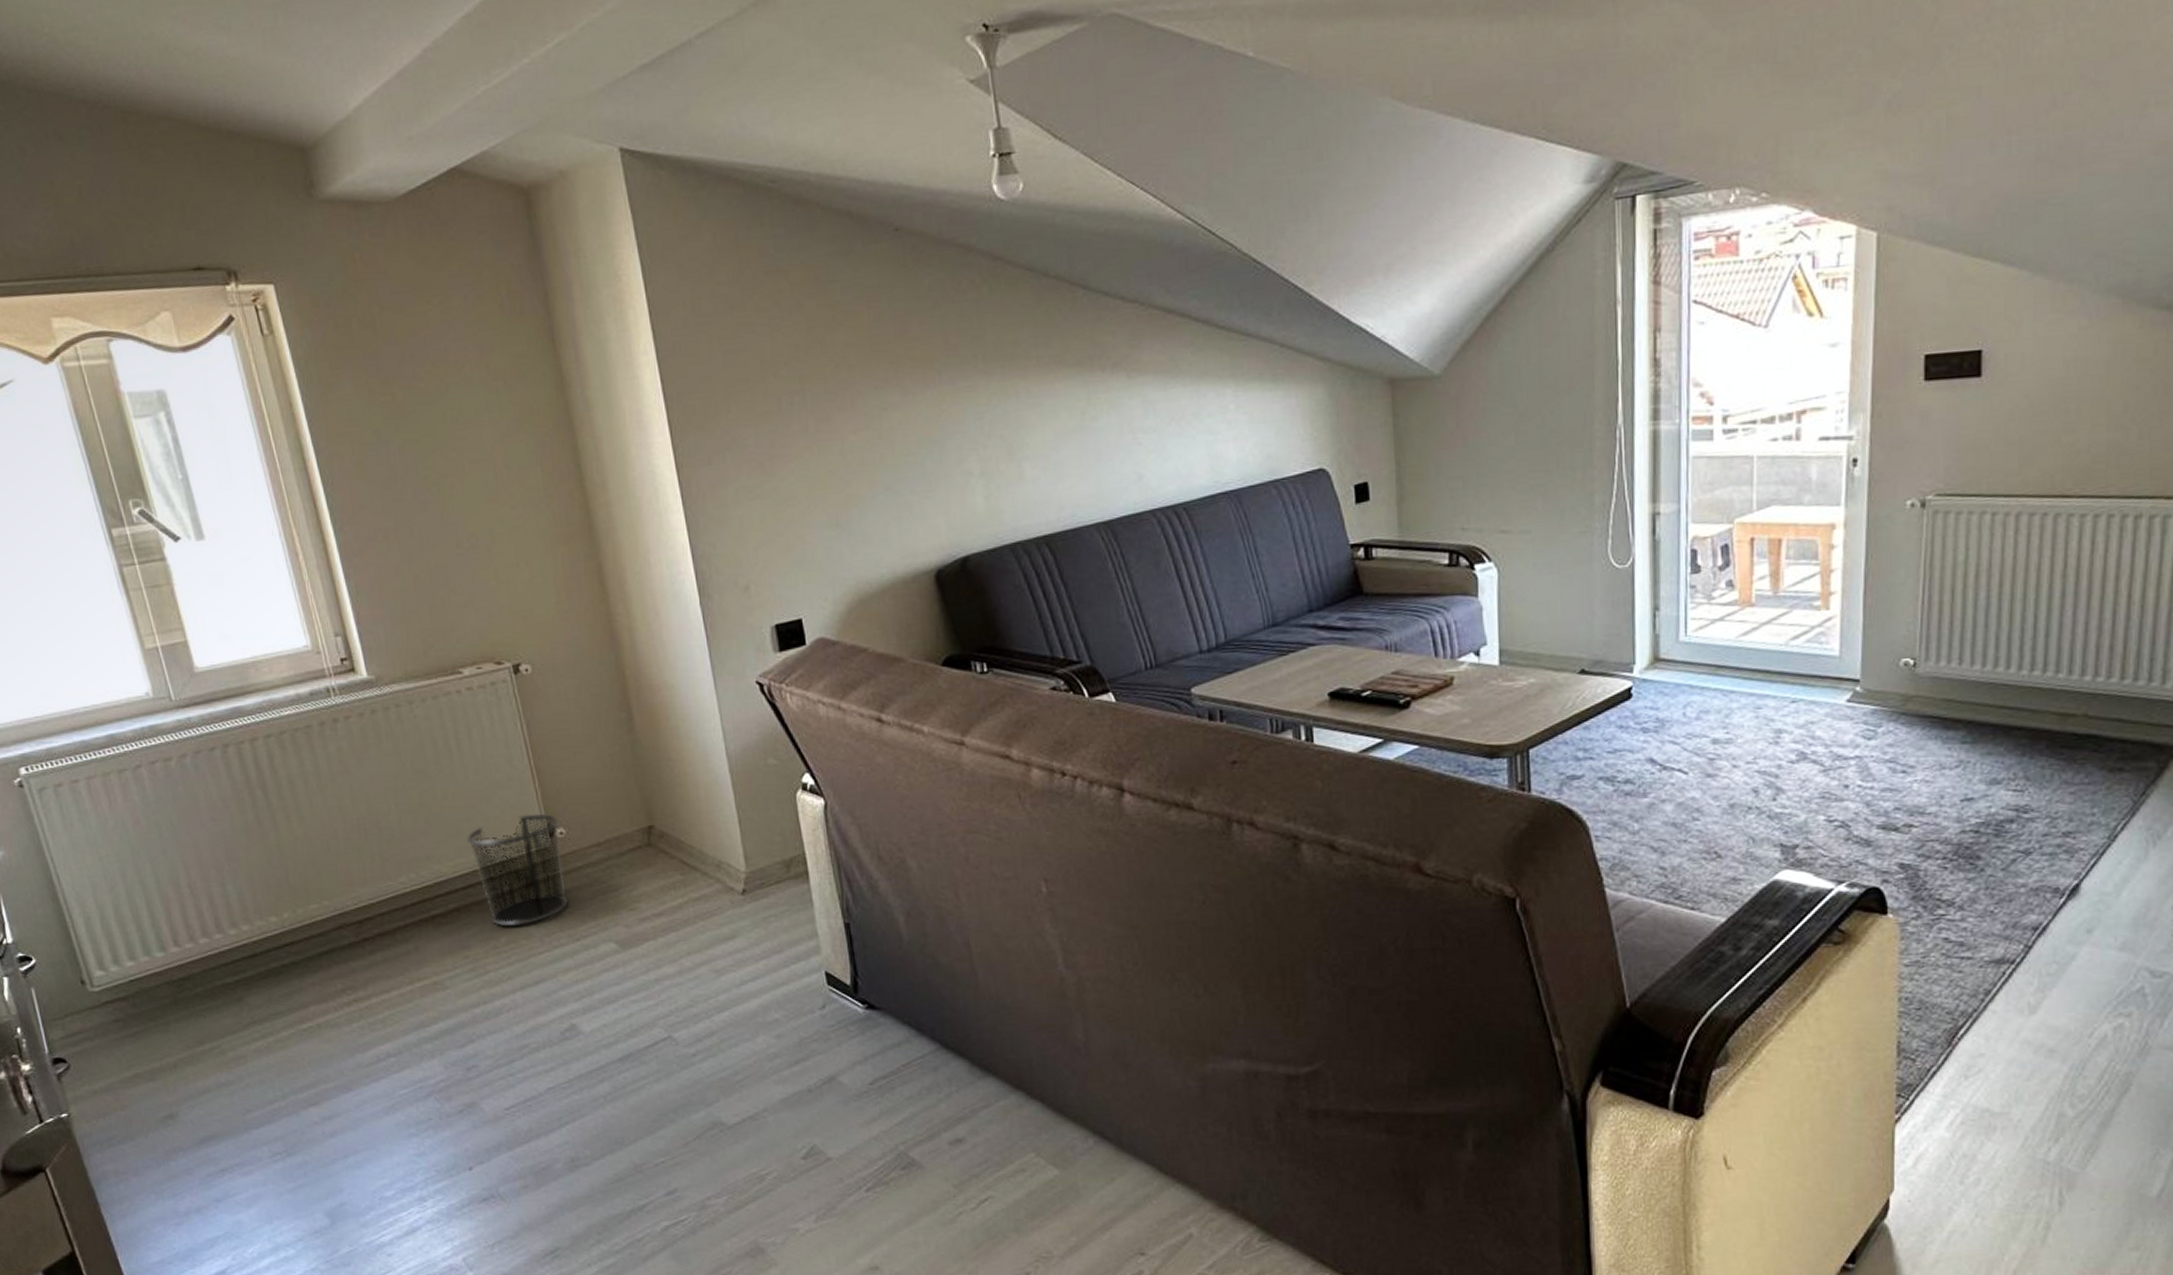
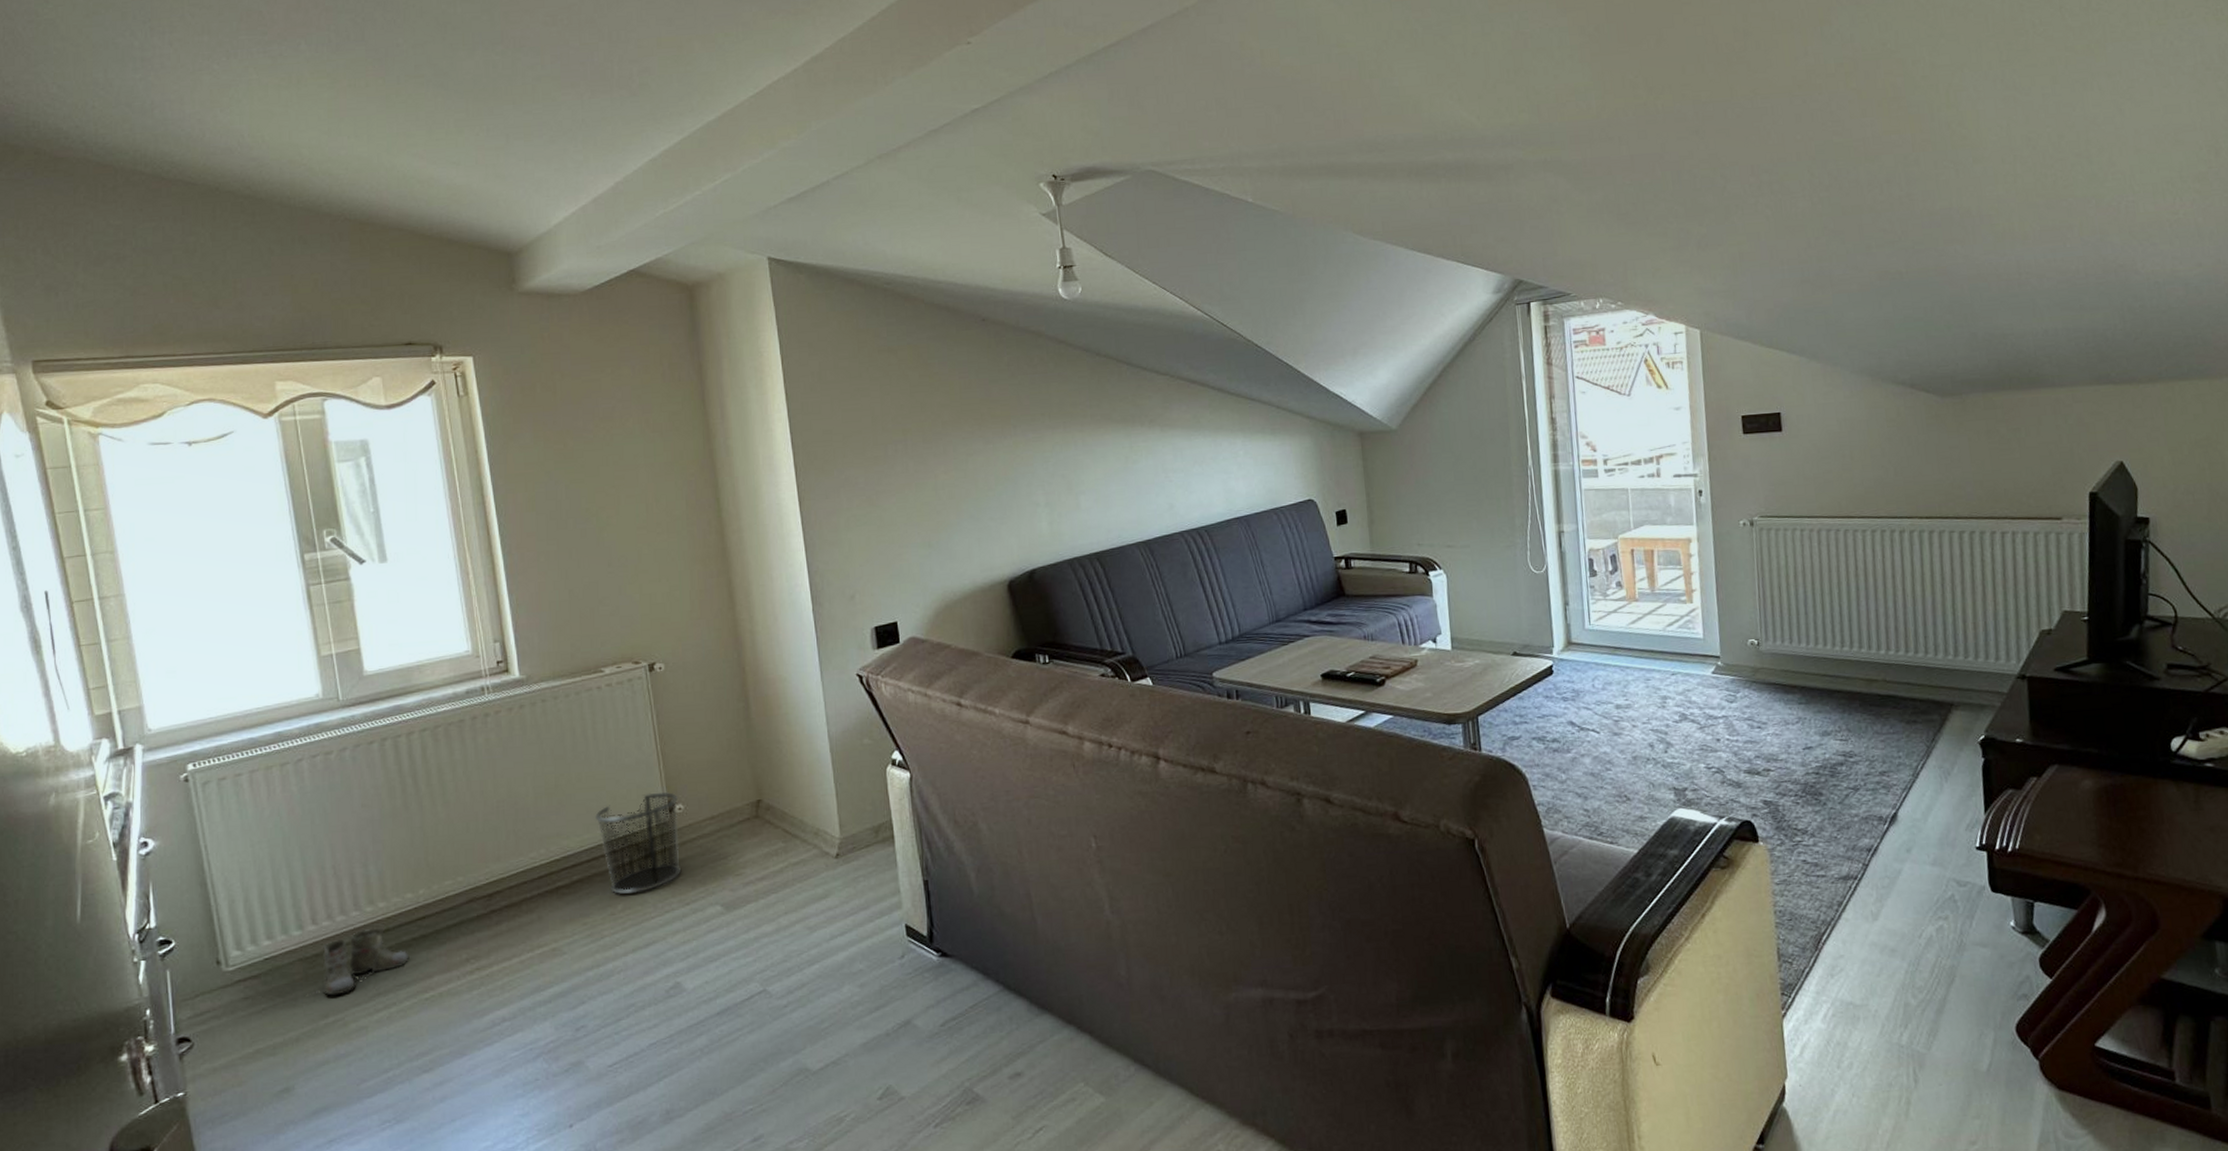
boots: none [181,952,282,1022] -> present [310,927,410,996]

